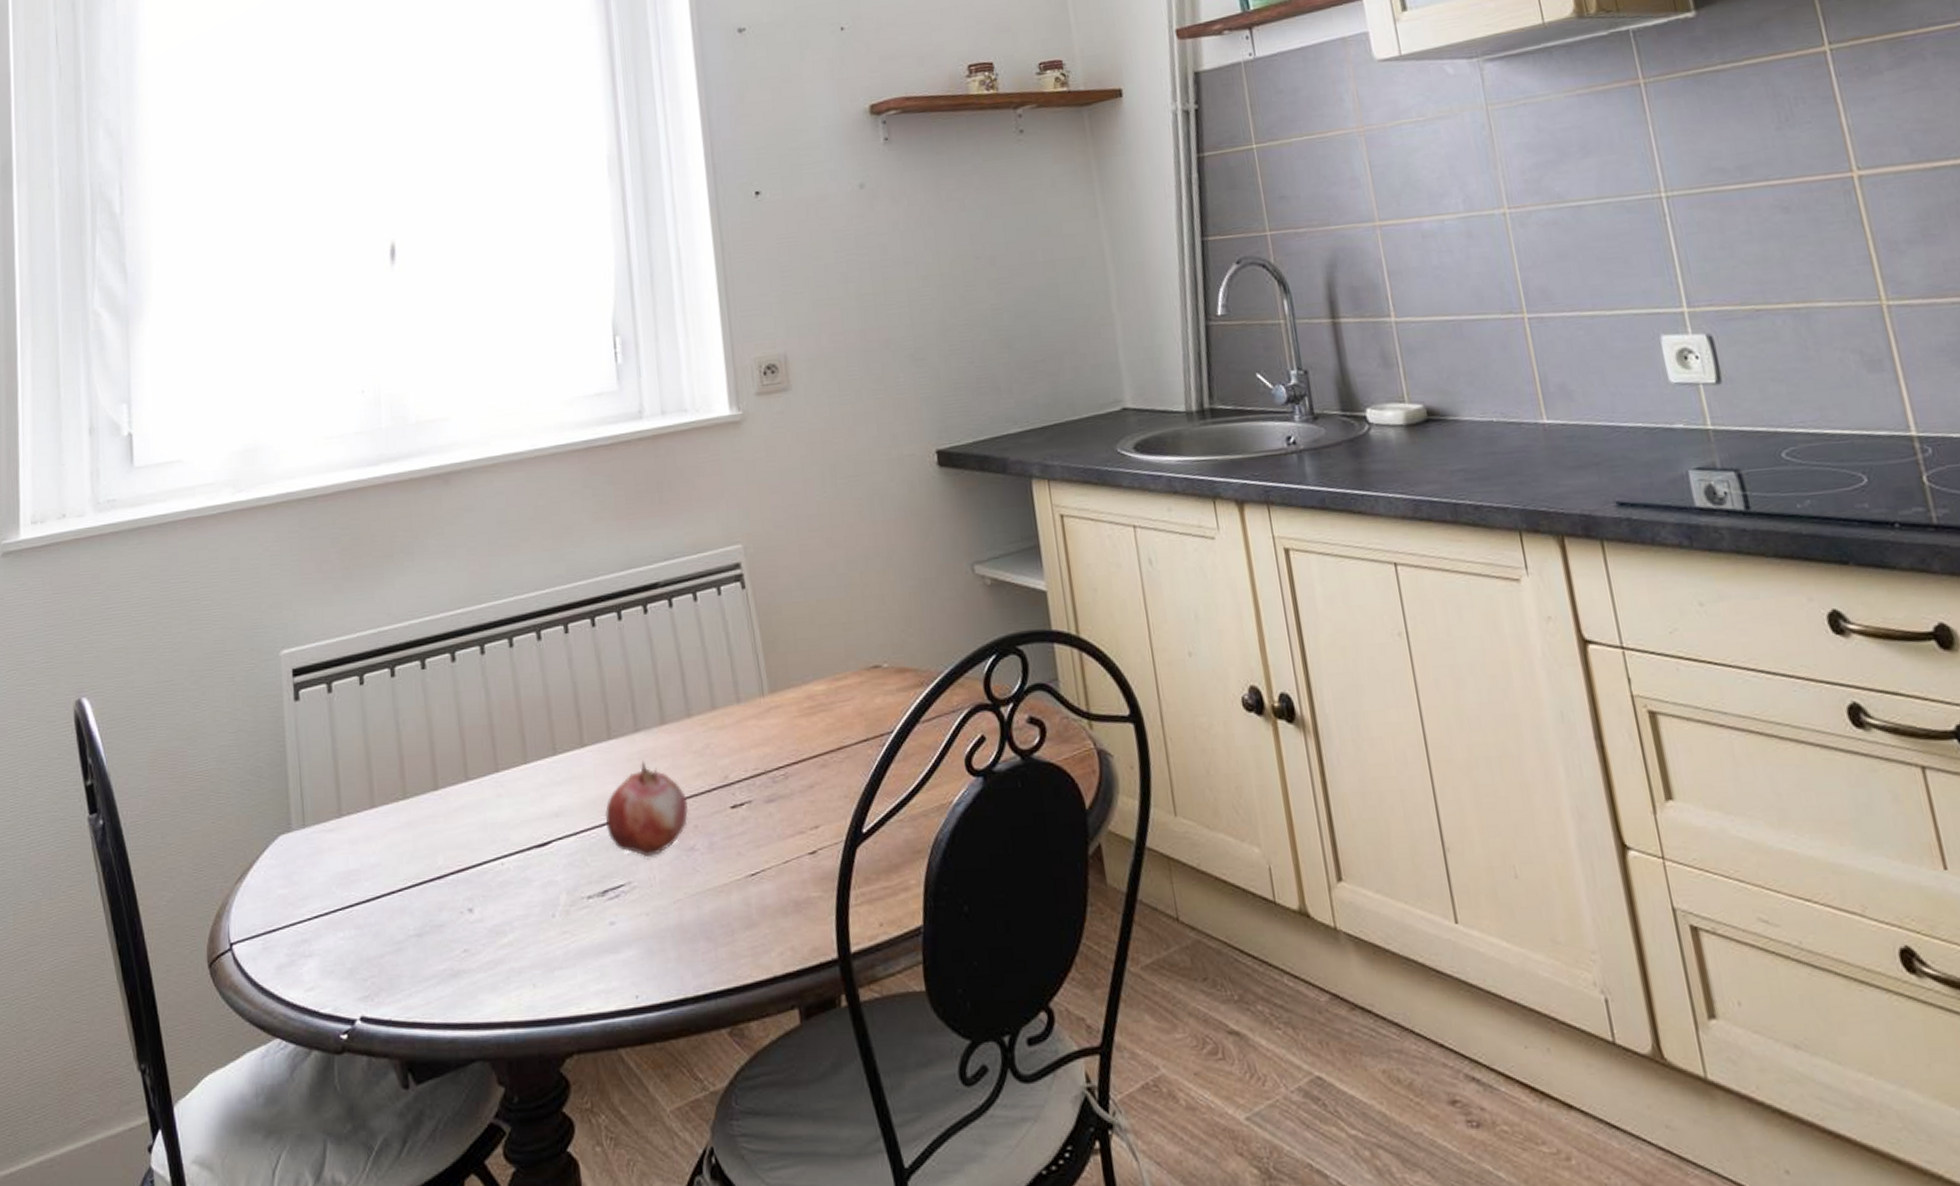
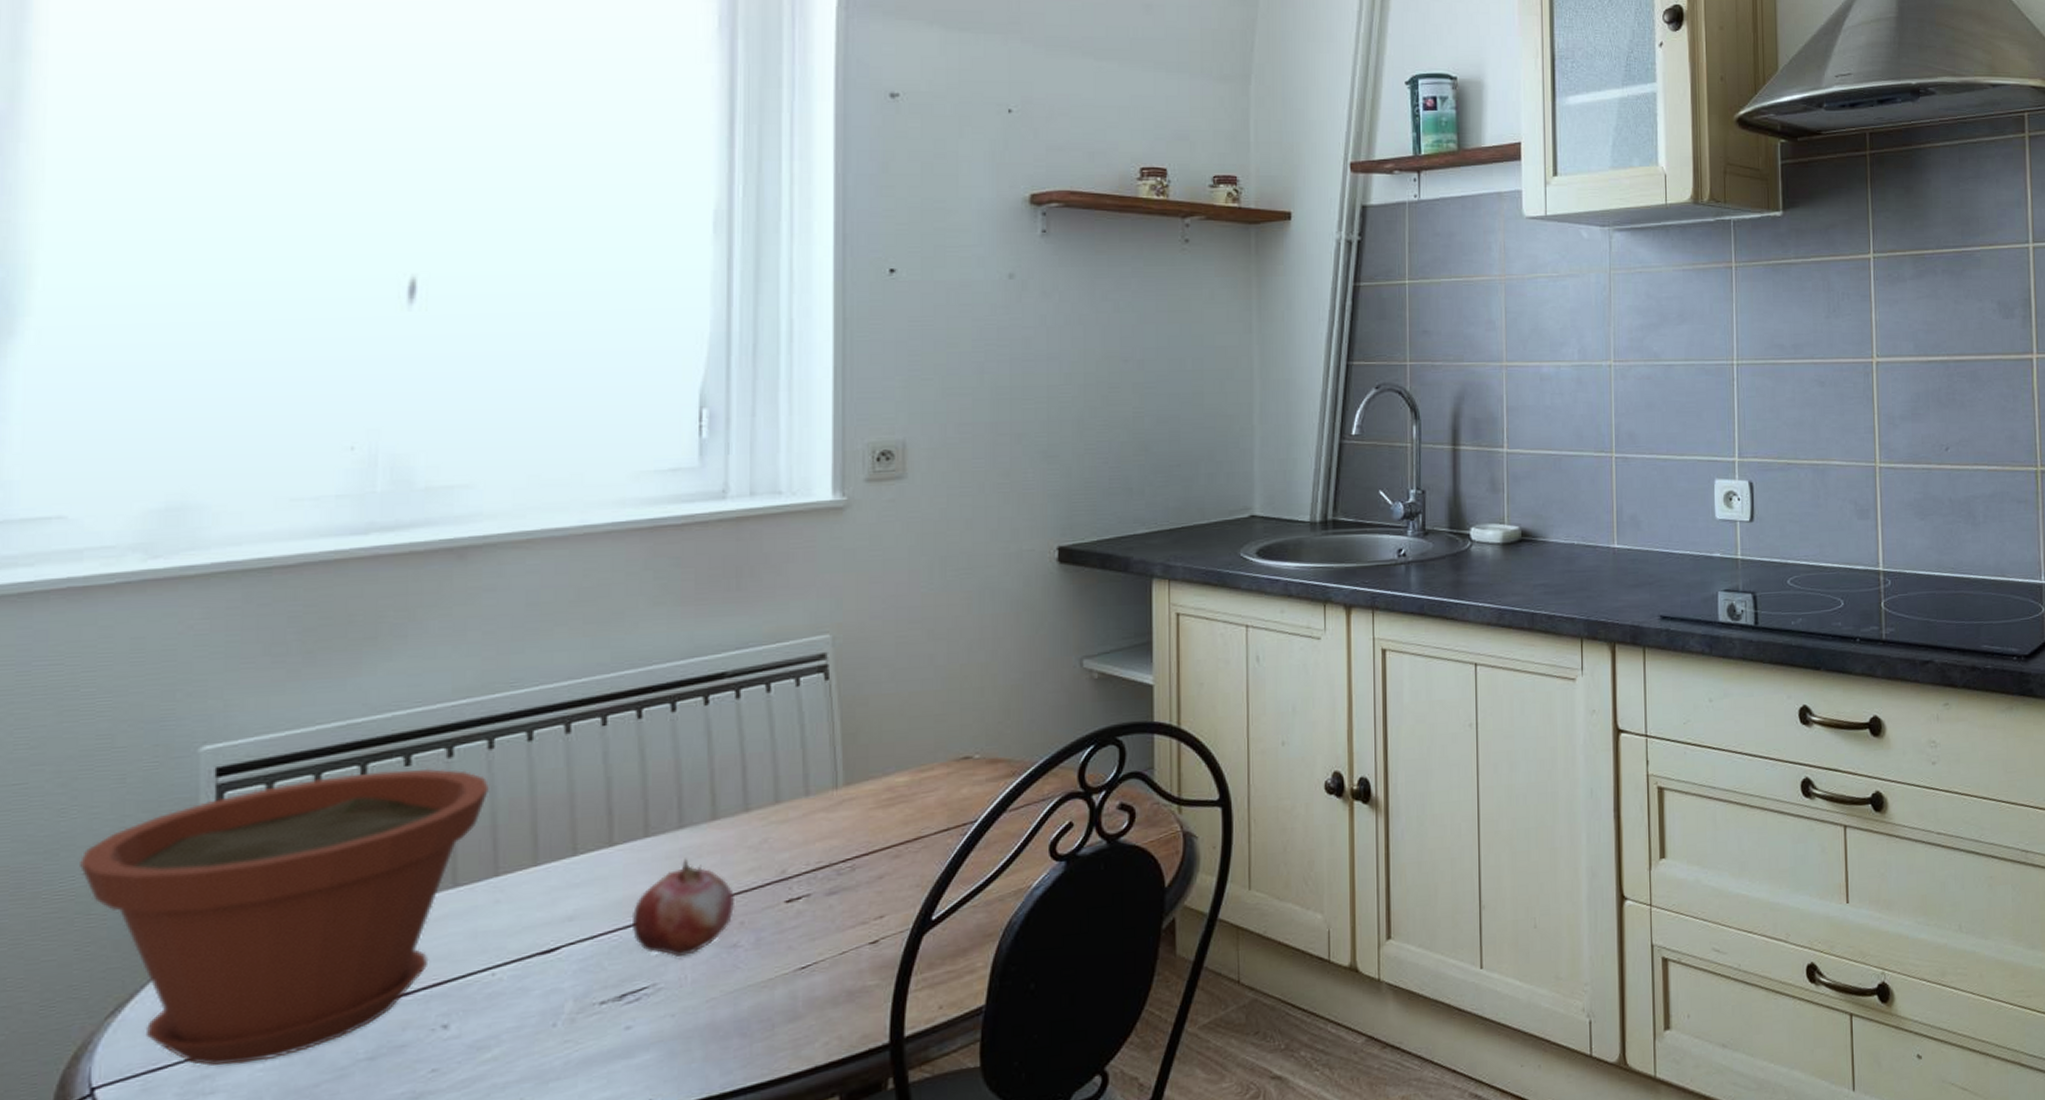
plant pot: none [210,671,484,932] -> present [80,768,489,1066]

